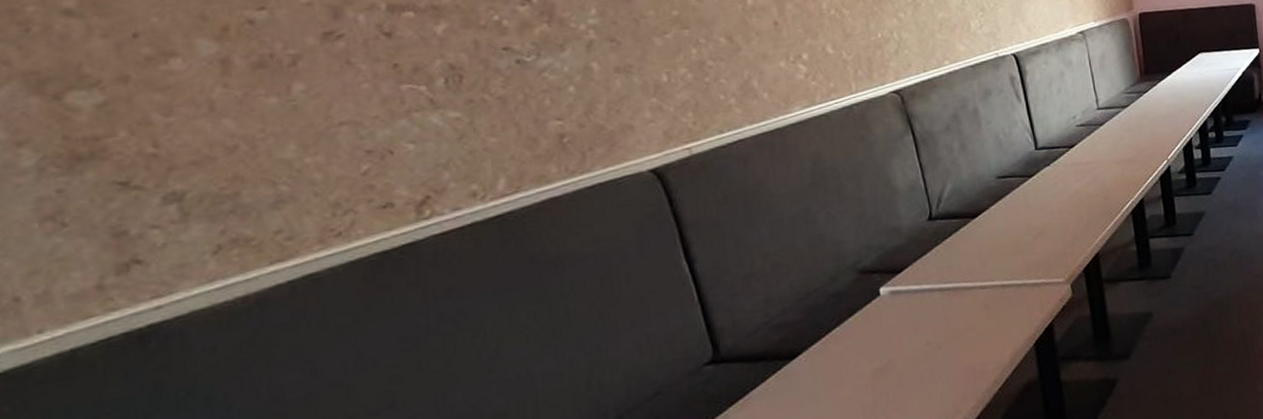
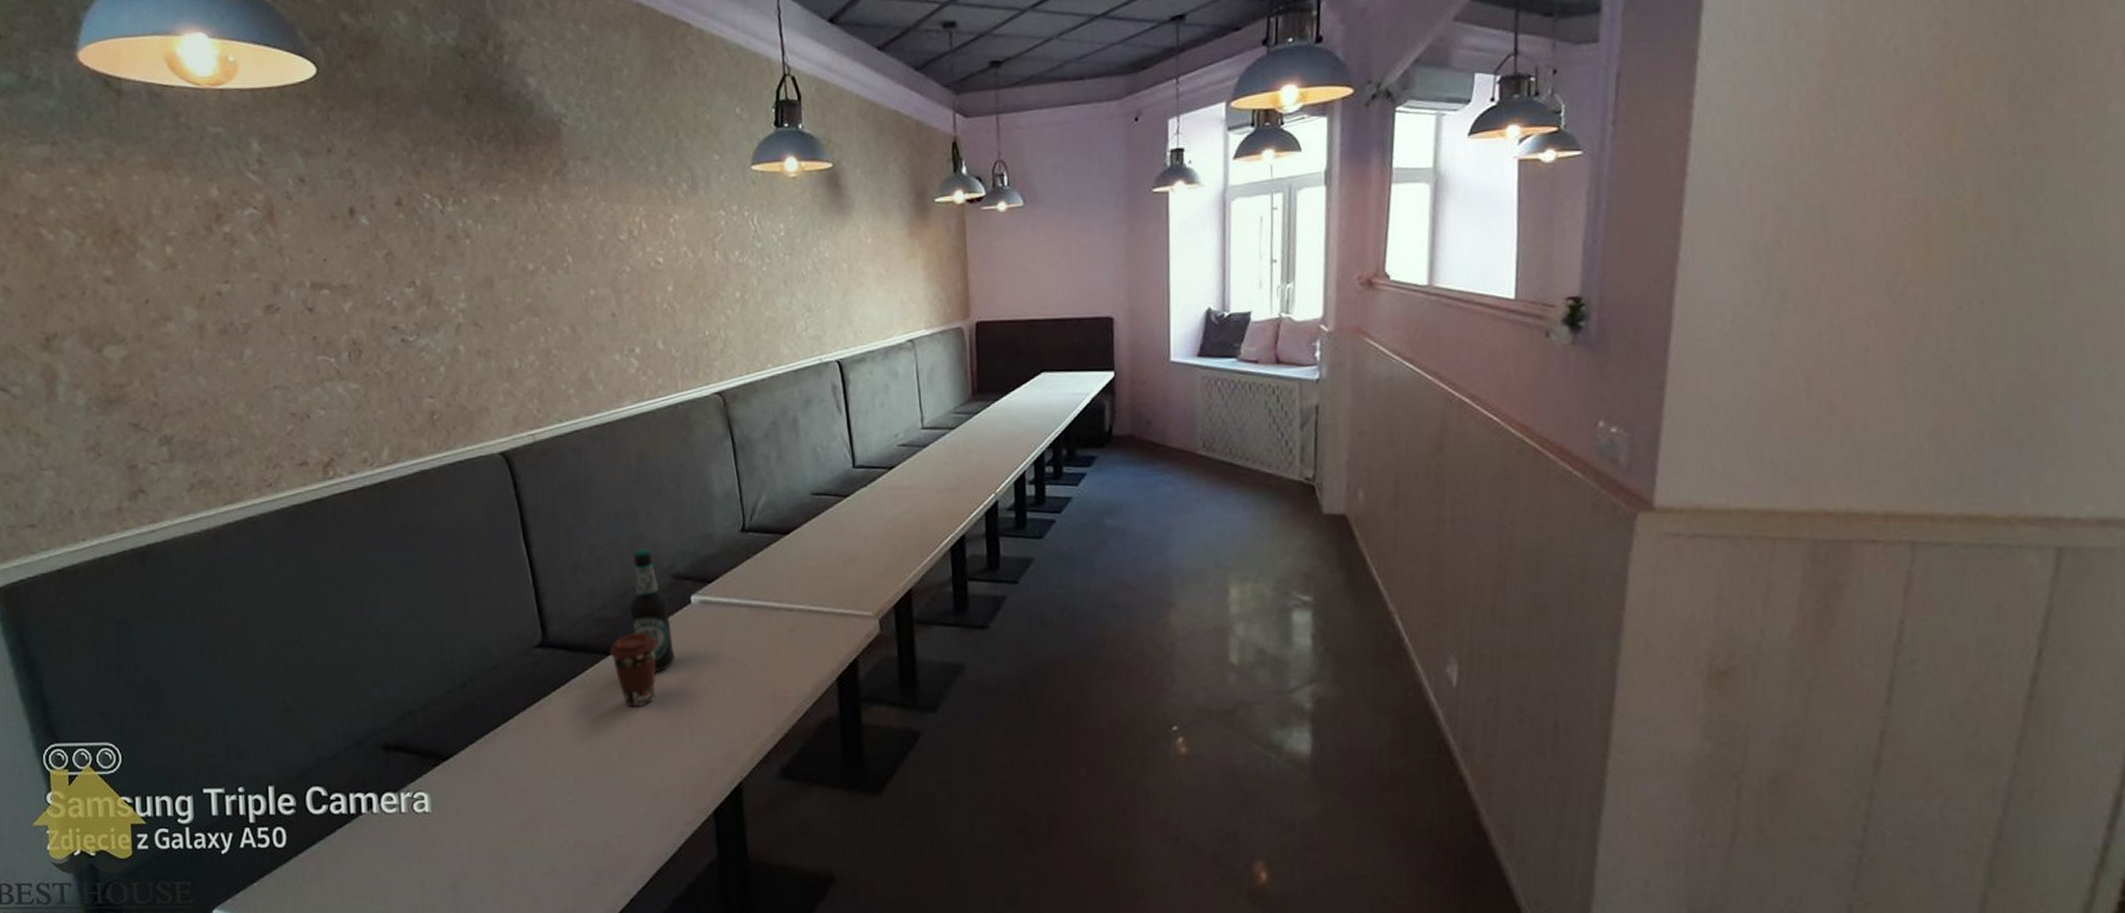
coffee cup: none [792,331,847,408] -> present [609,632,657,708]
bottle: none [813,248,867,368] -> present [630,548,675,671]

